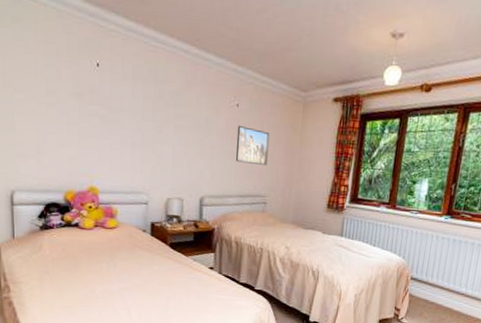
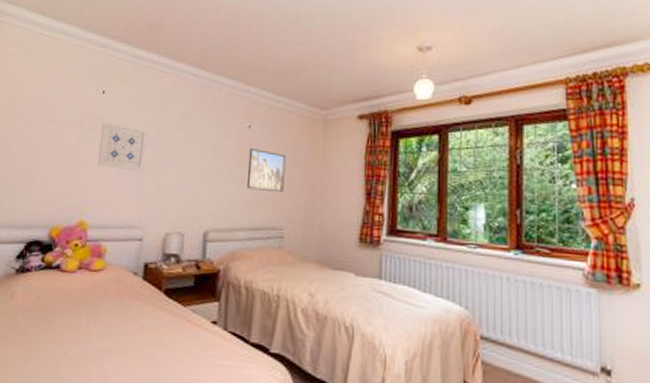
wall art: none [100,95,144,144] -> present [98,122,147,172]

